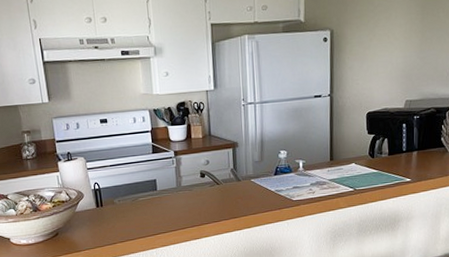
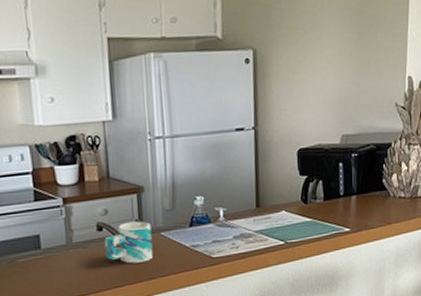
mug: none [206,170,245,204] -> present [104,221,154,264]

